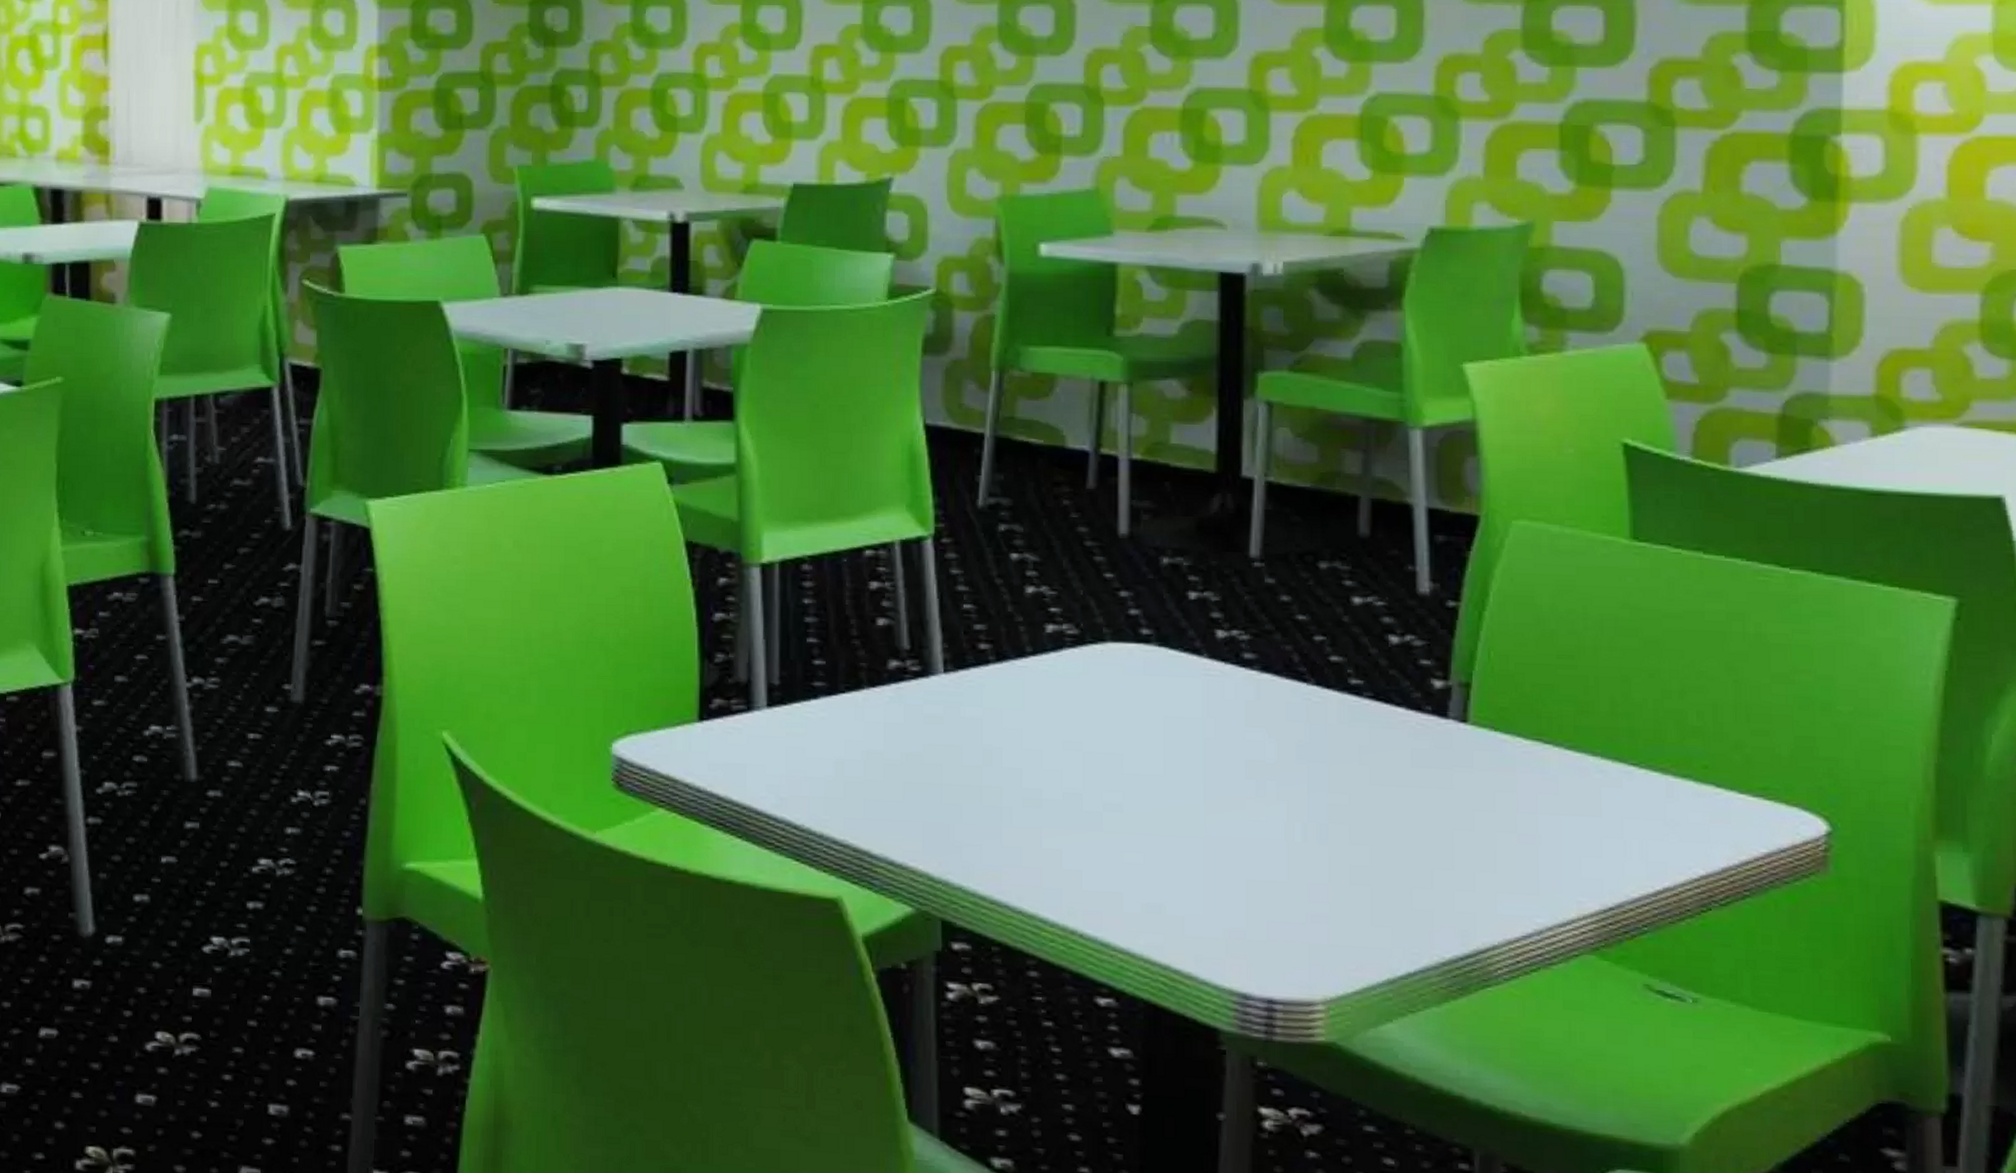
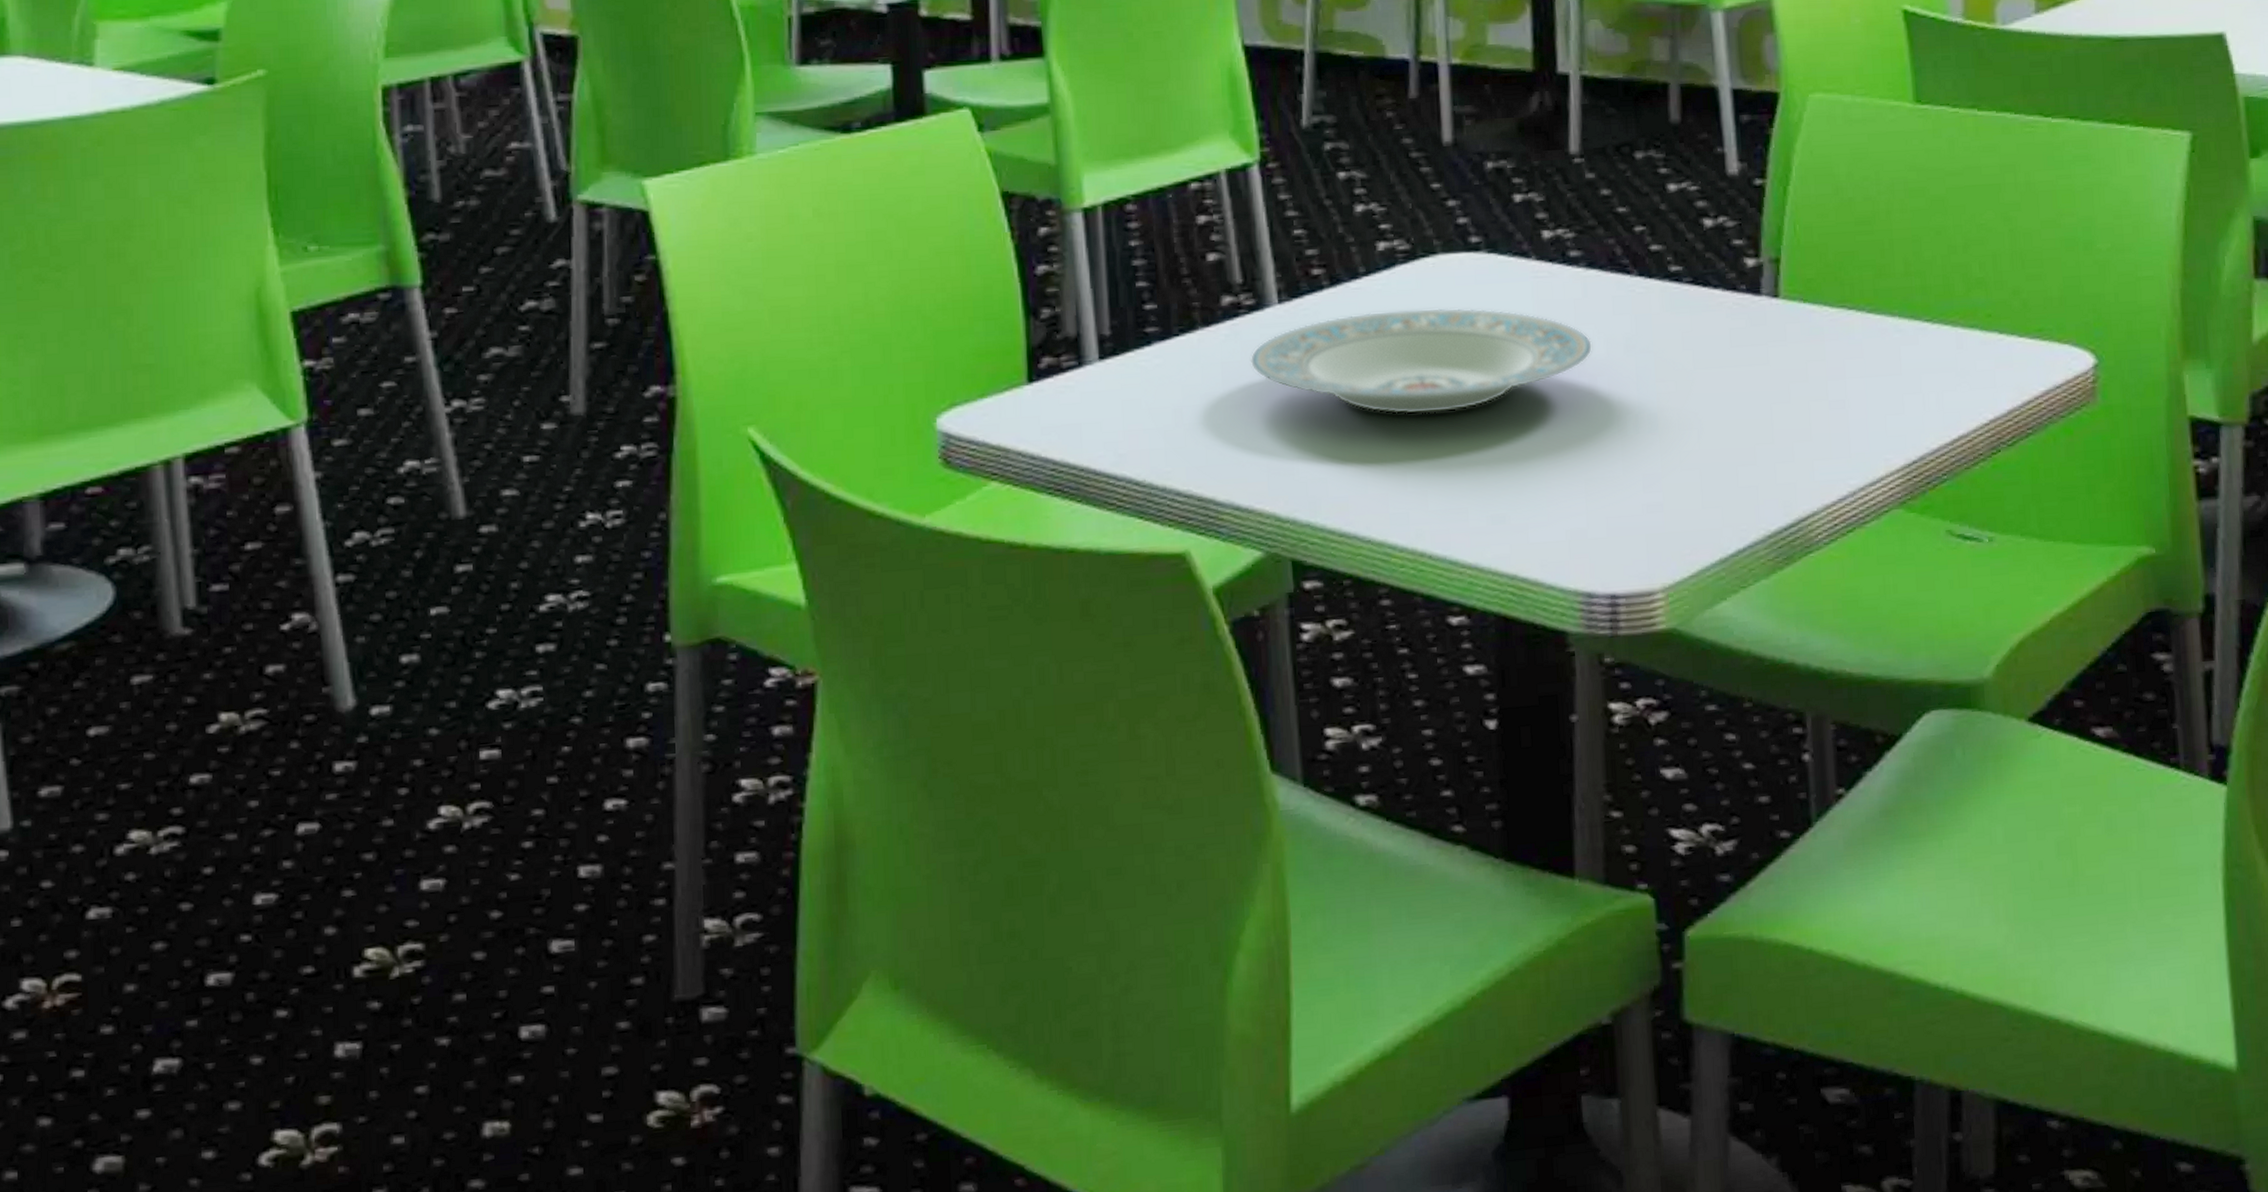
plate: none [912,691,1263,797] -> present [1249,307,1593,415]

